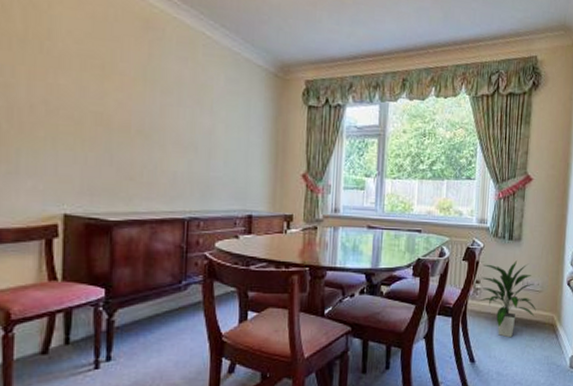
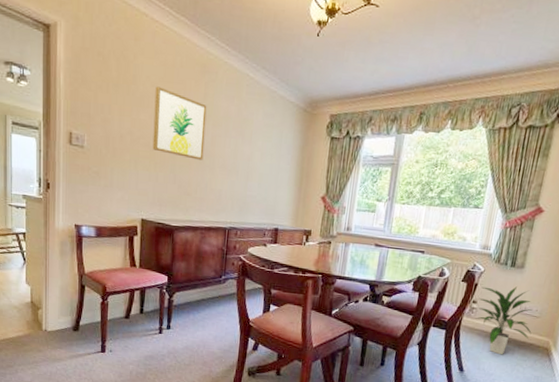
wall art: none [78,43,152,135] -> present [152,86,207,160]

